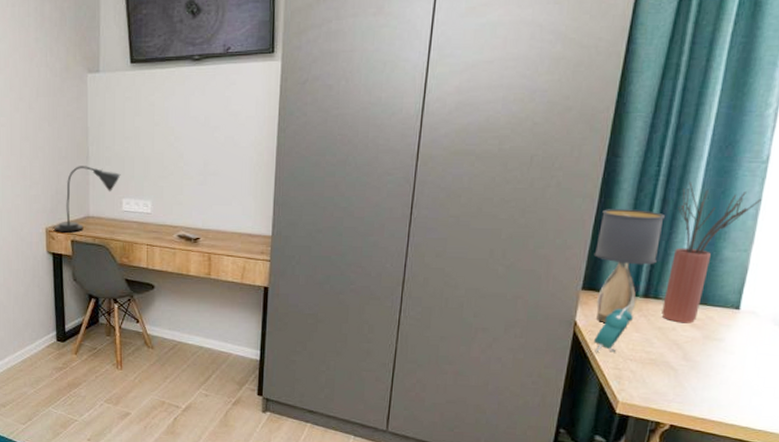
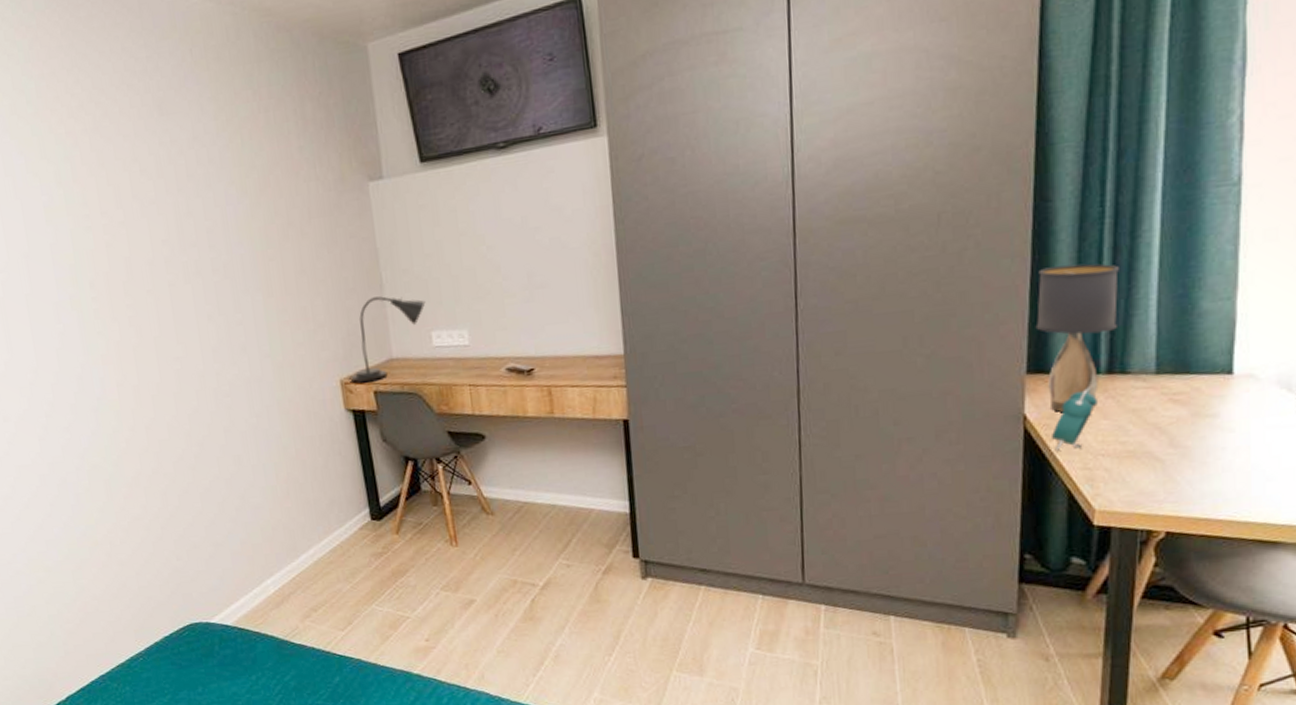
vase: present [661,182,762,324] -> none [1133,220,1240,401]

